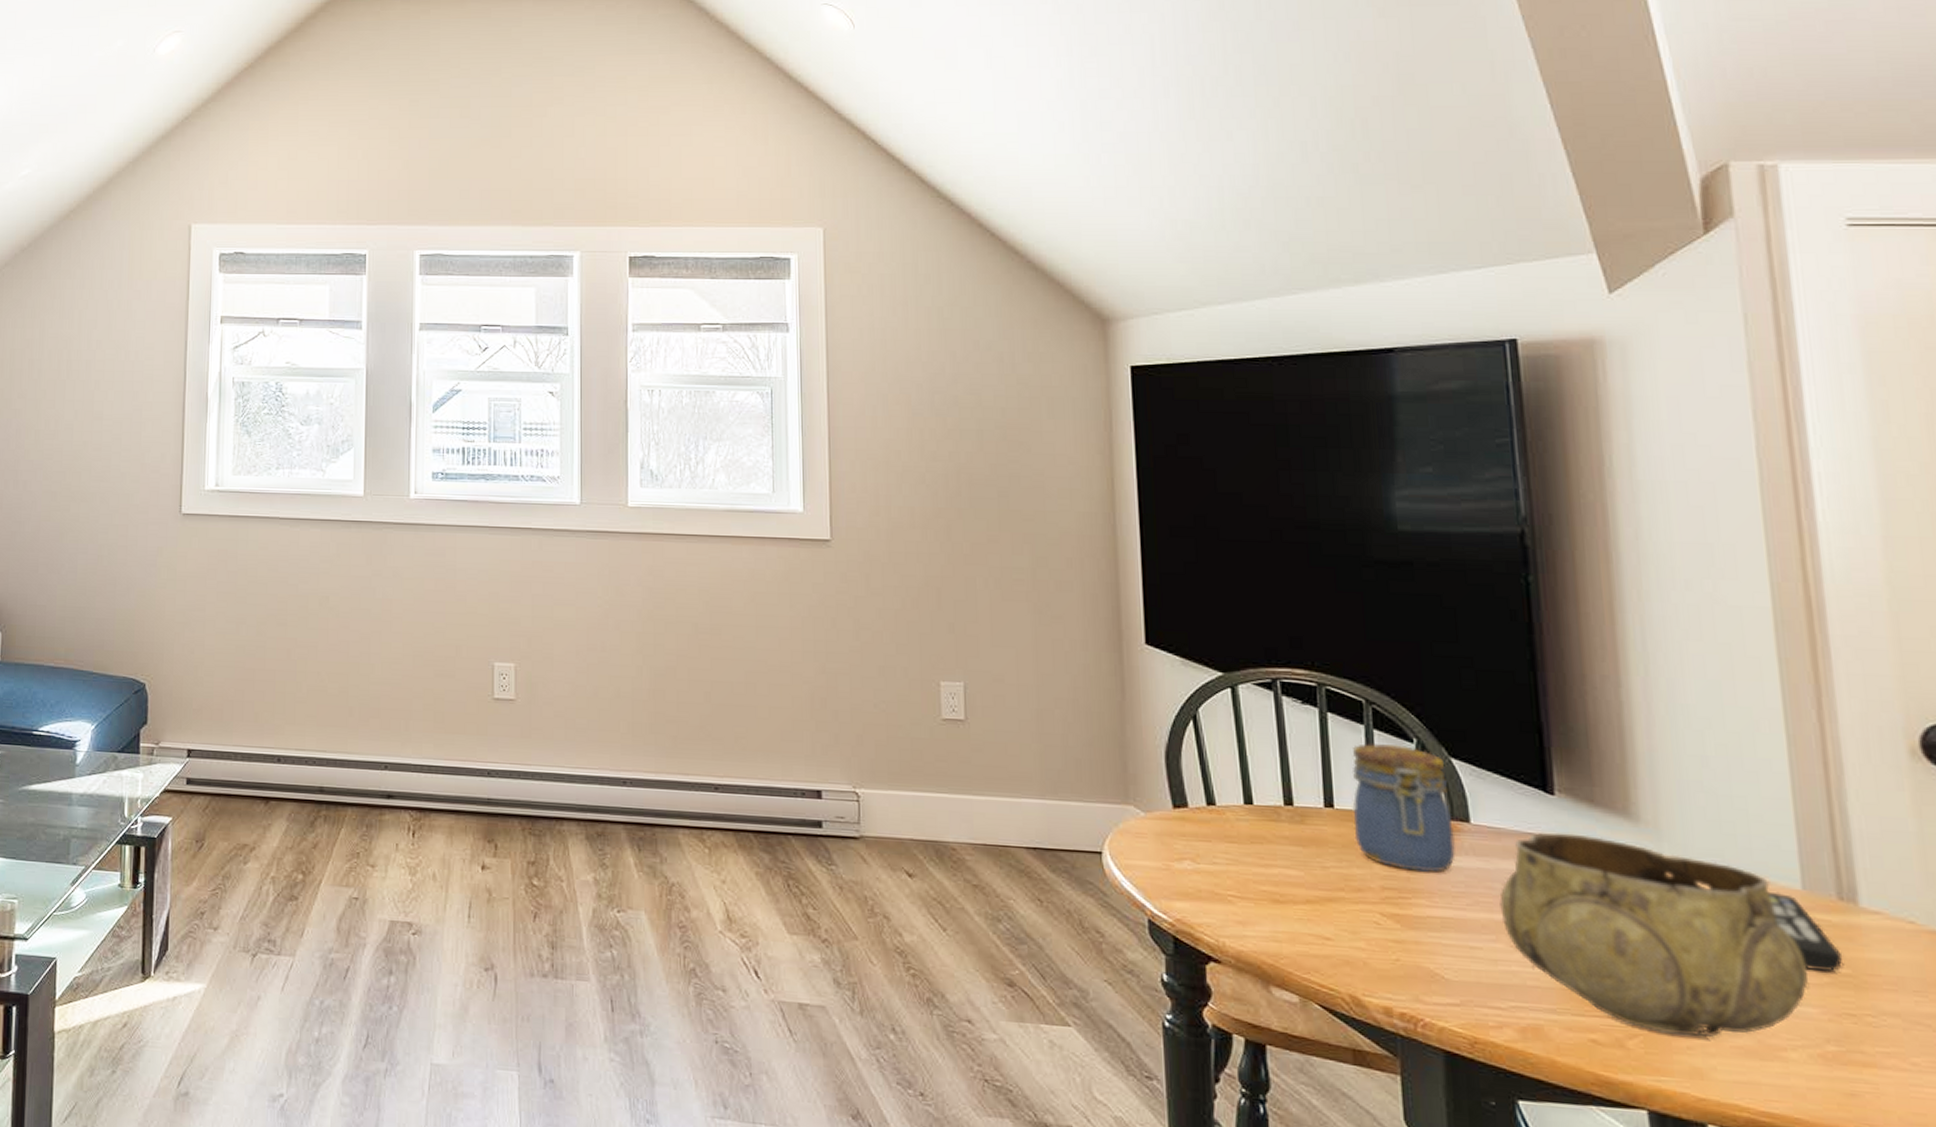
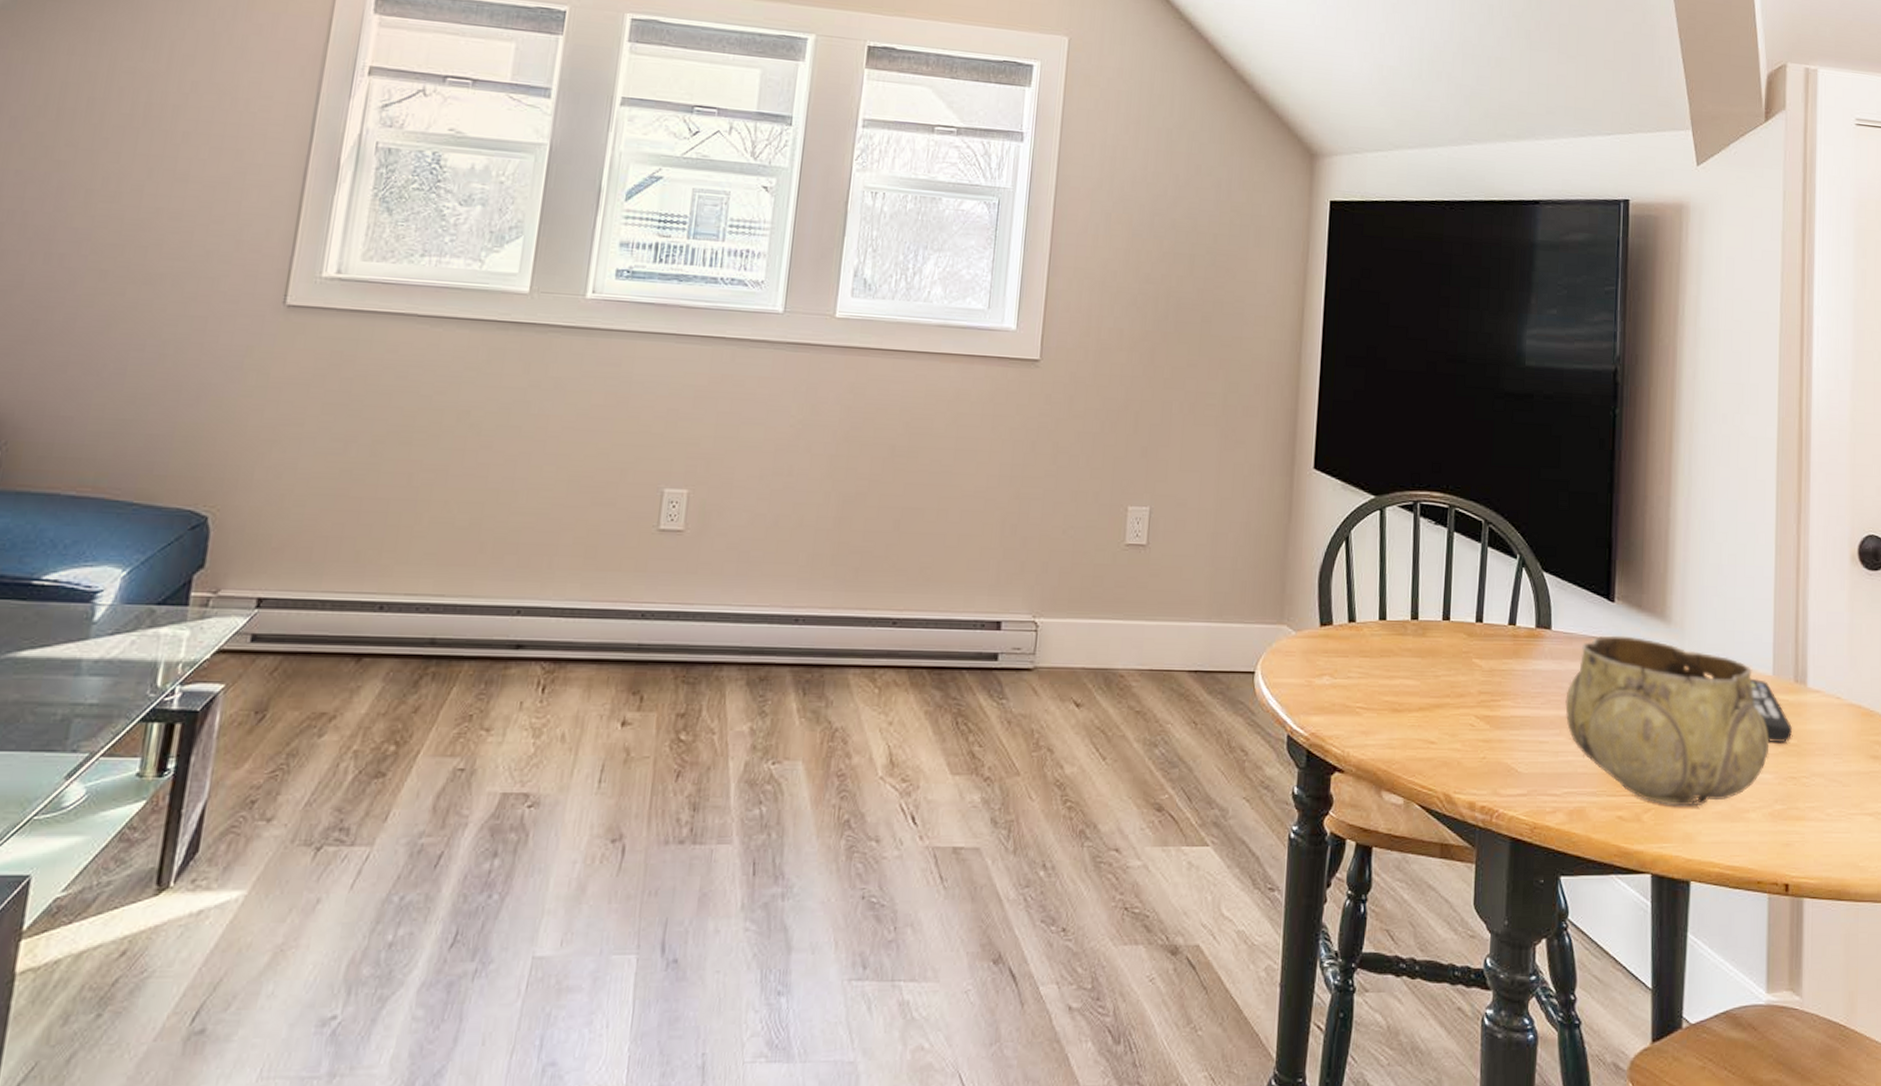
jar: present [1352,743,1455,872] -> none [1463,560,1539,676]

